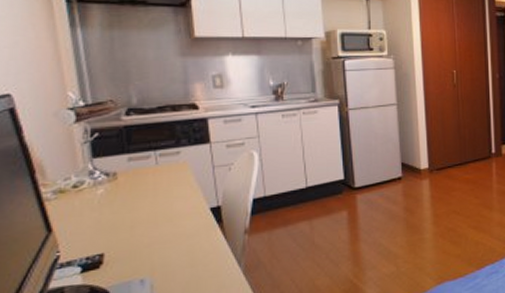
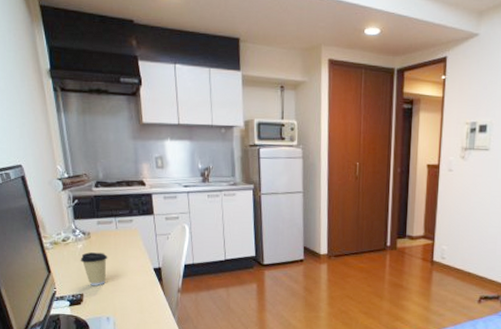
coffee cup: none [100,196,144,240] -> present [80,252,108,286]

